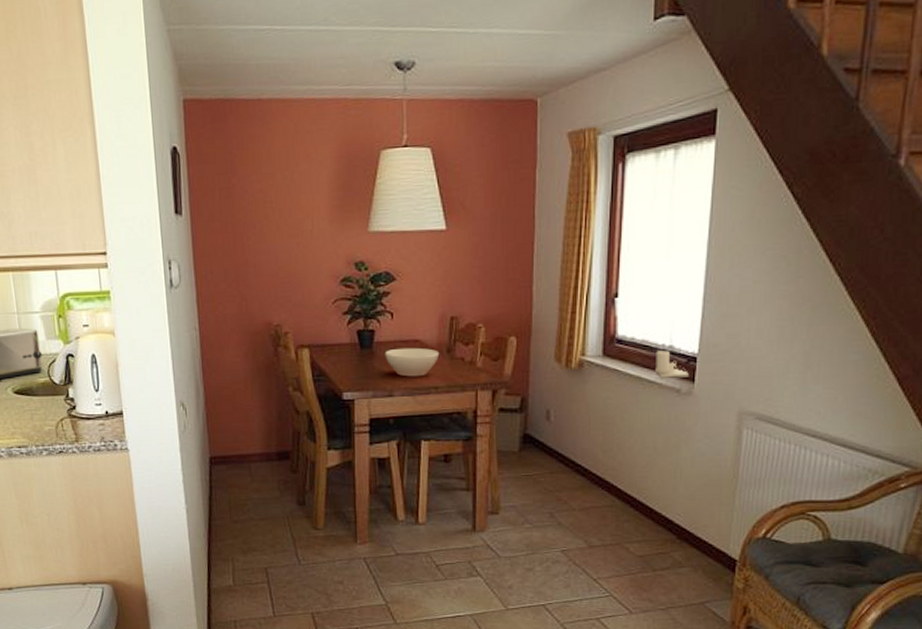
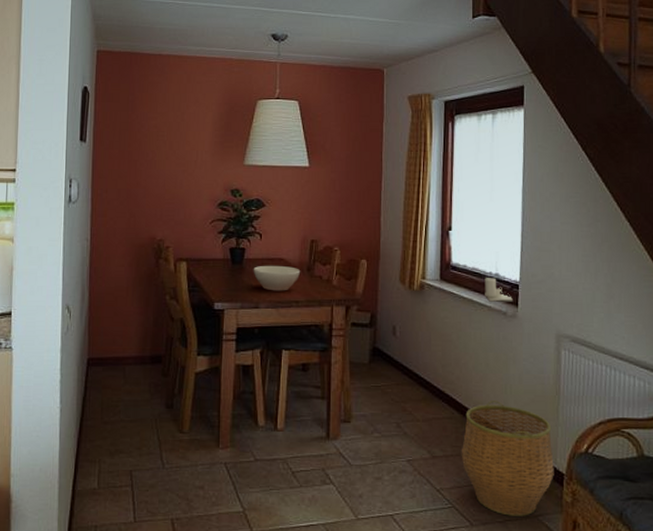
basket: none [621,486,726,603] -> present [461,401,554,516]

